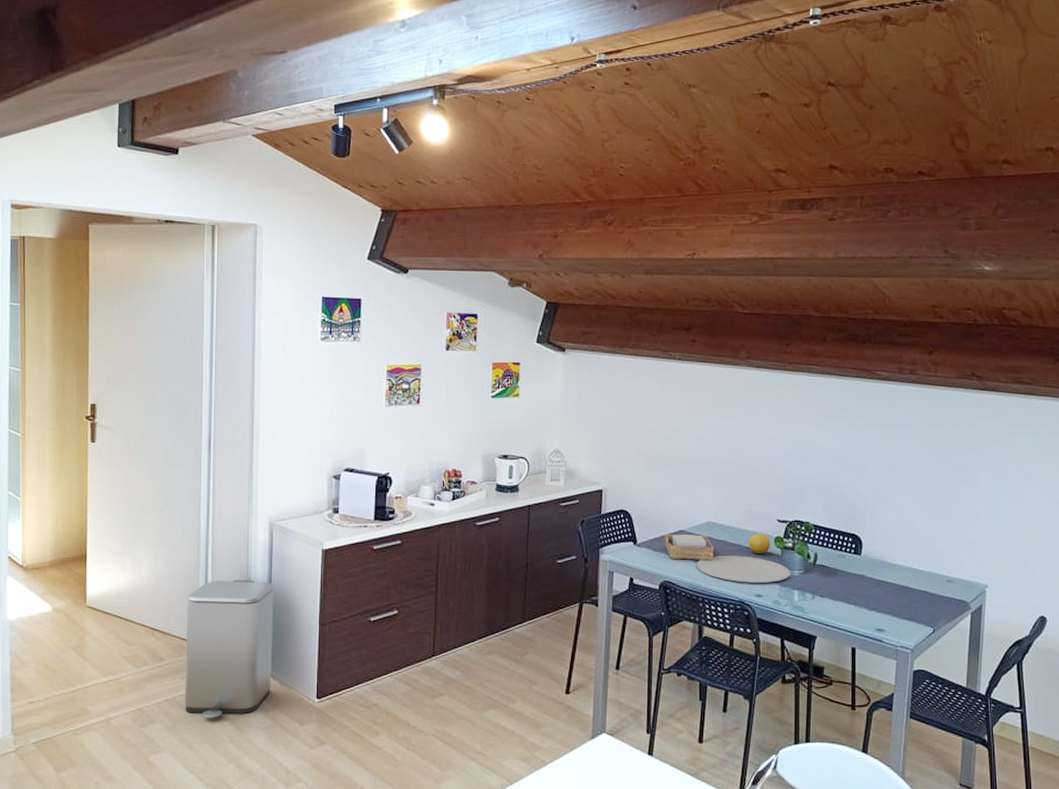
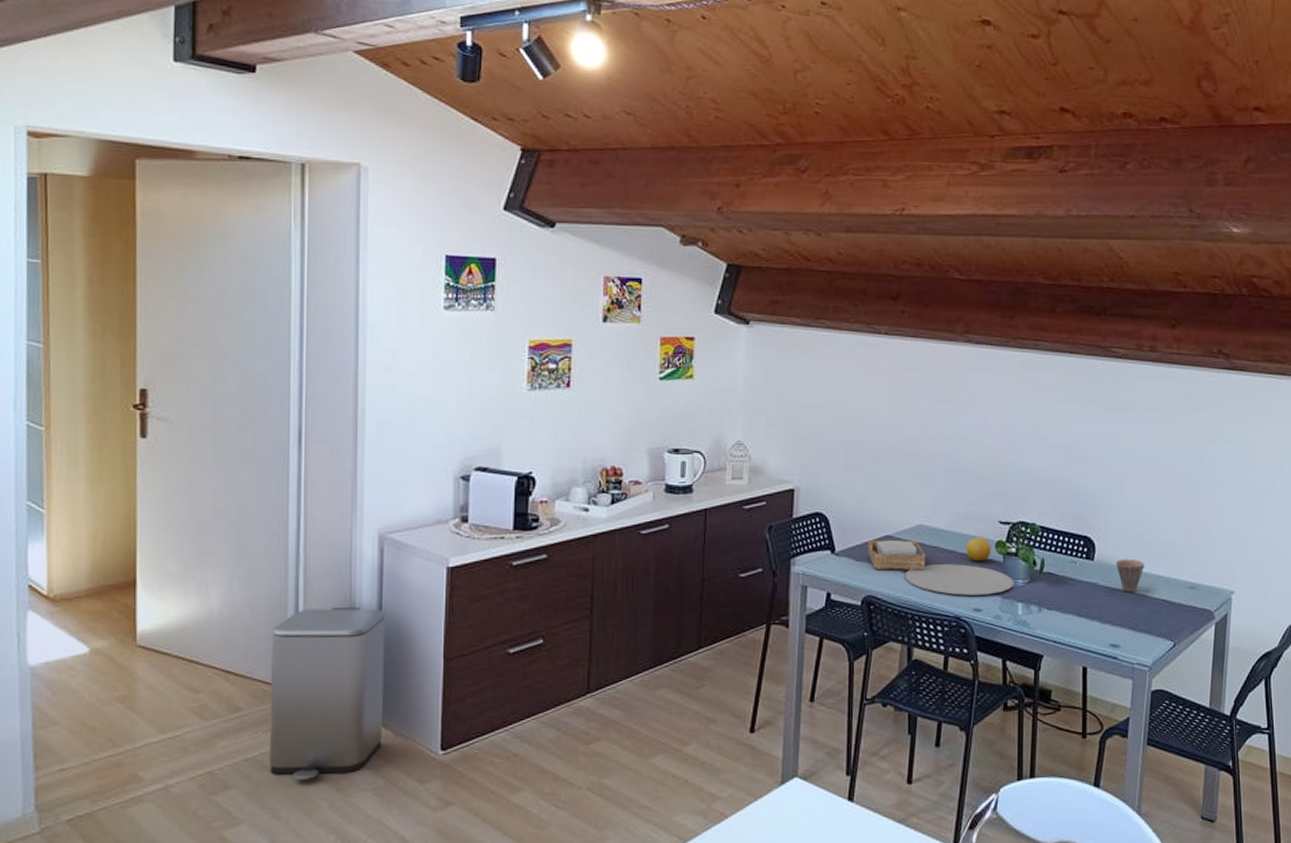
cup: none [880,554,907,584] -> present [1115,558,1145,592]

